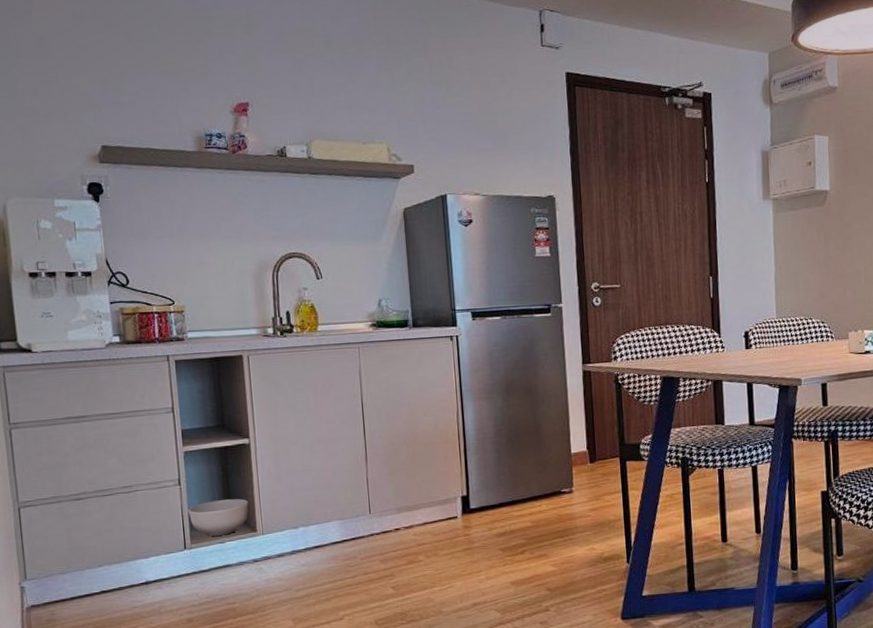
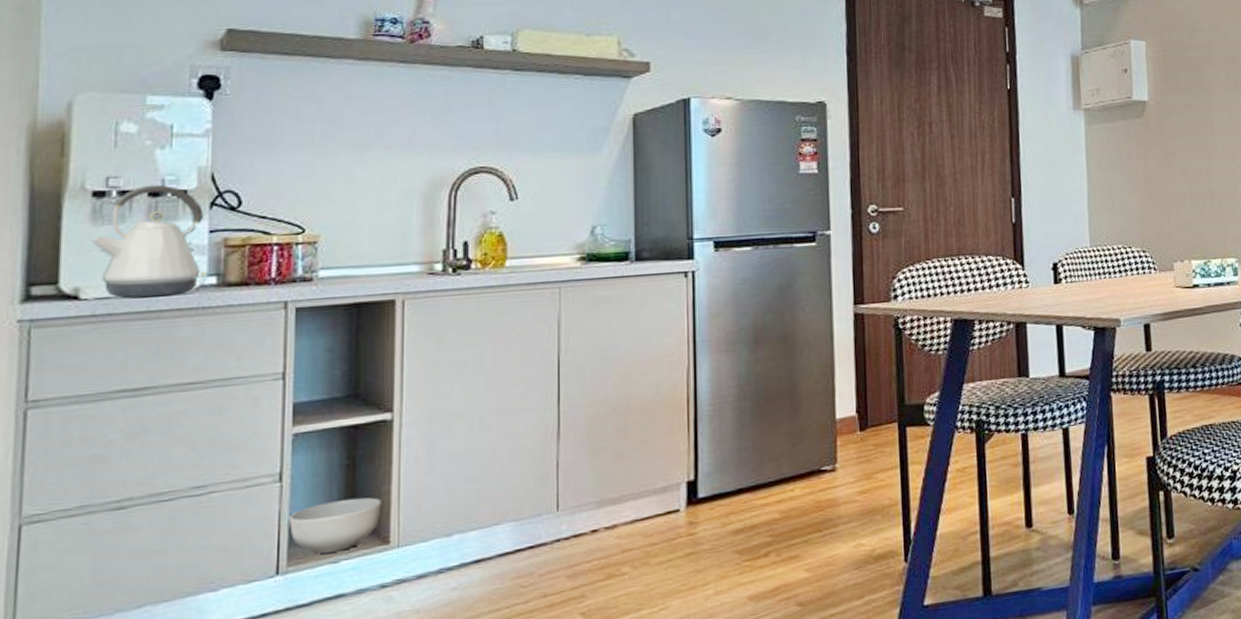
kettle: none [33,267,112,352] -> present [91,184,206,299]

